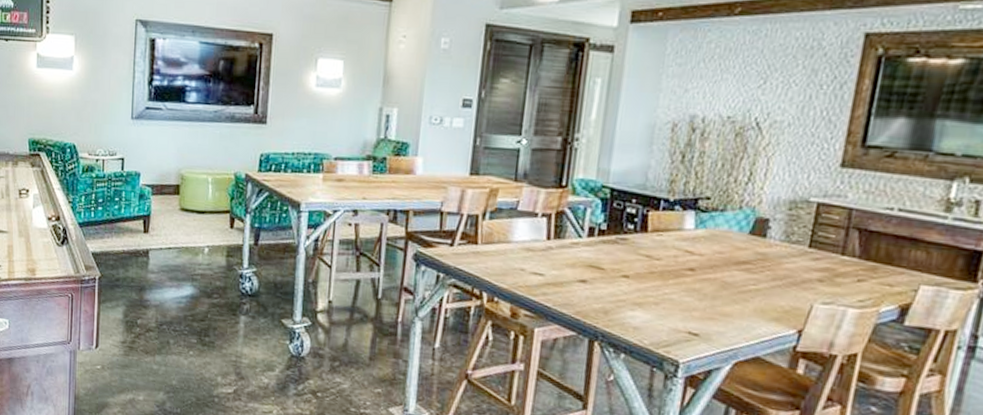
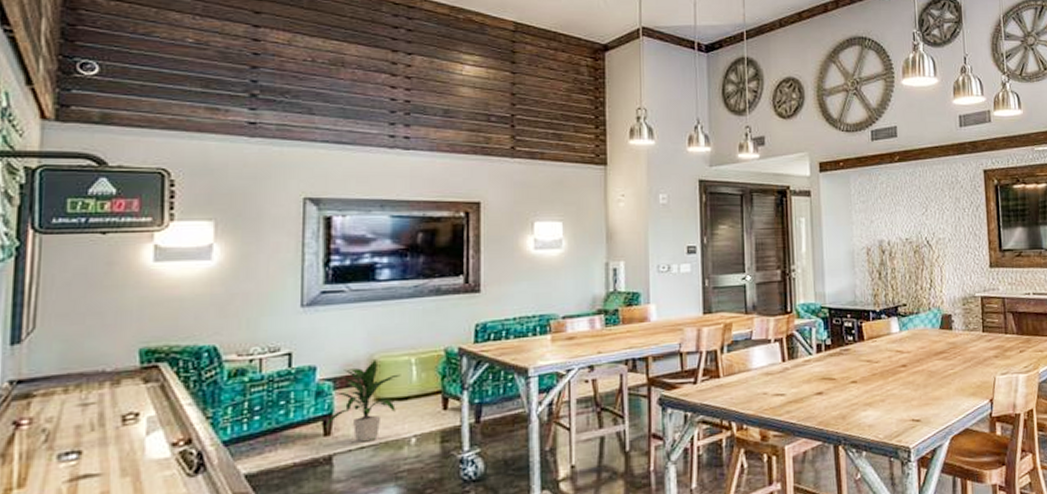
indoor plant: none [145,174,200,244] -> present [325,360,401,442]

